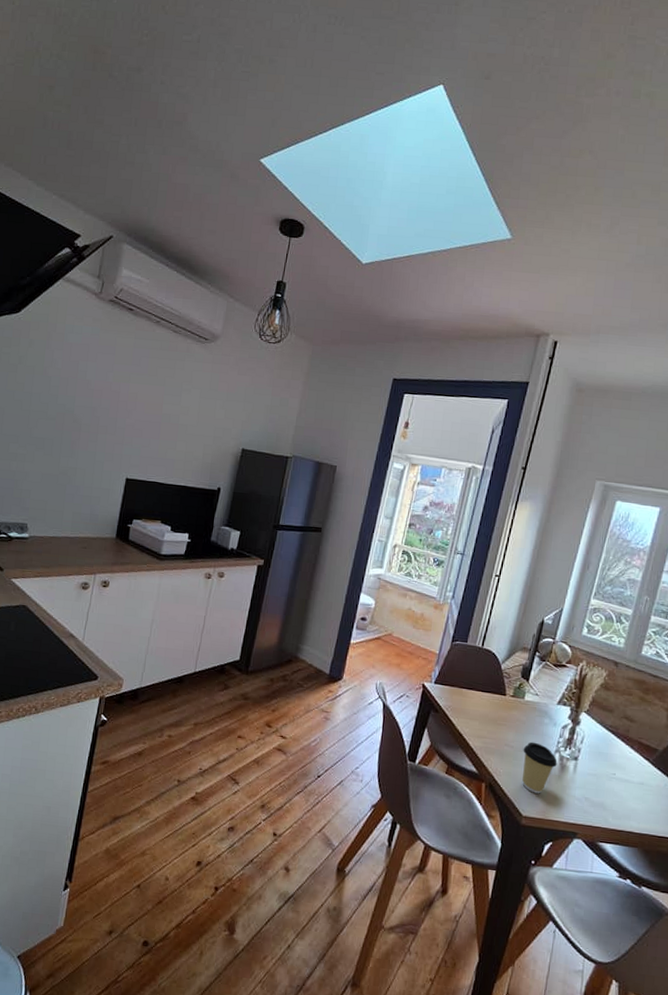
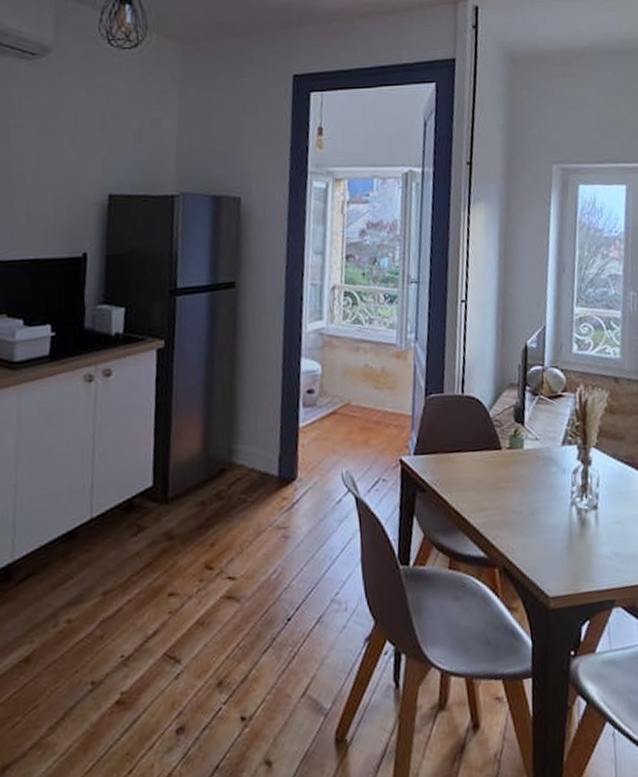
coffee cup: present [522,742,557,794] -> none [534,499,576,565]

